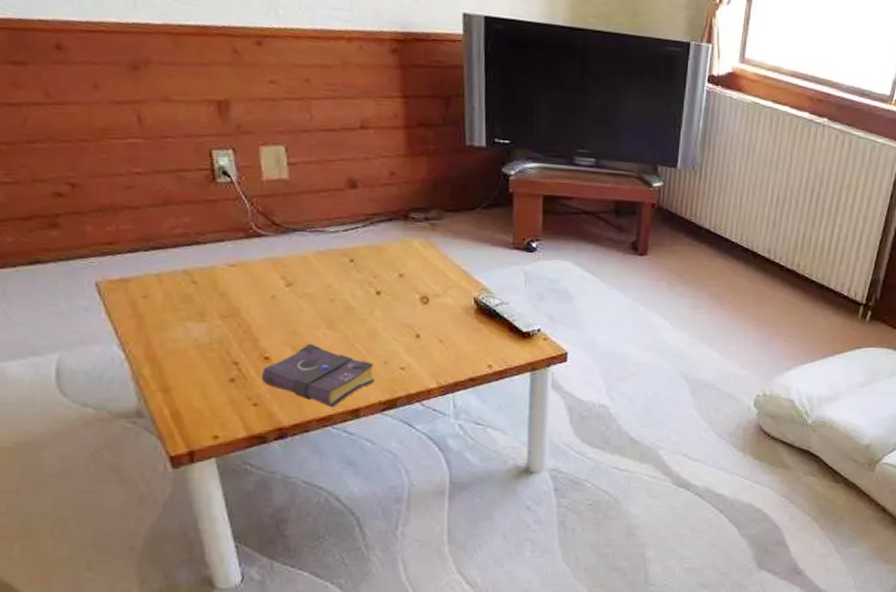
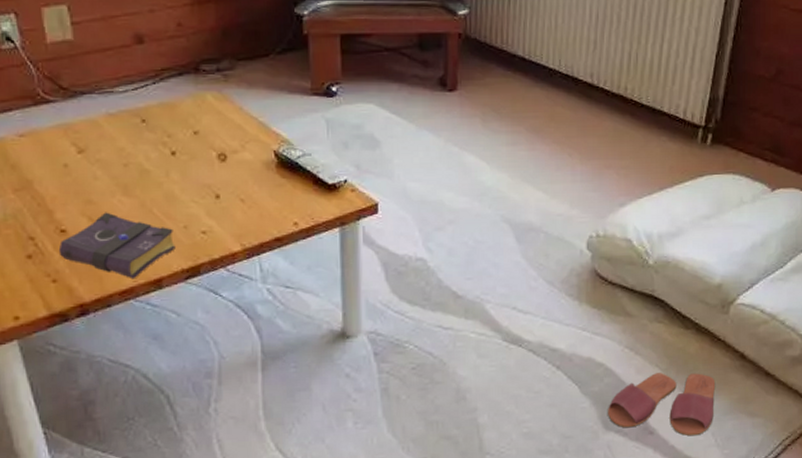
slippers: none [762,520,858,578] -> present [608,373,715,436]

